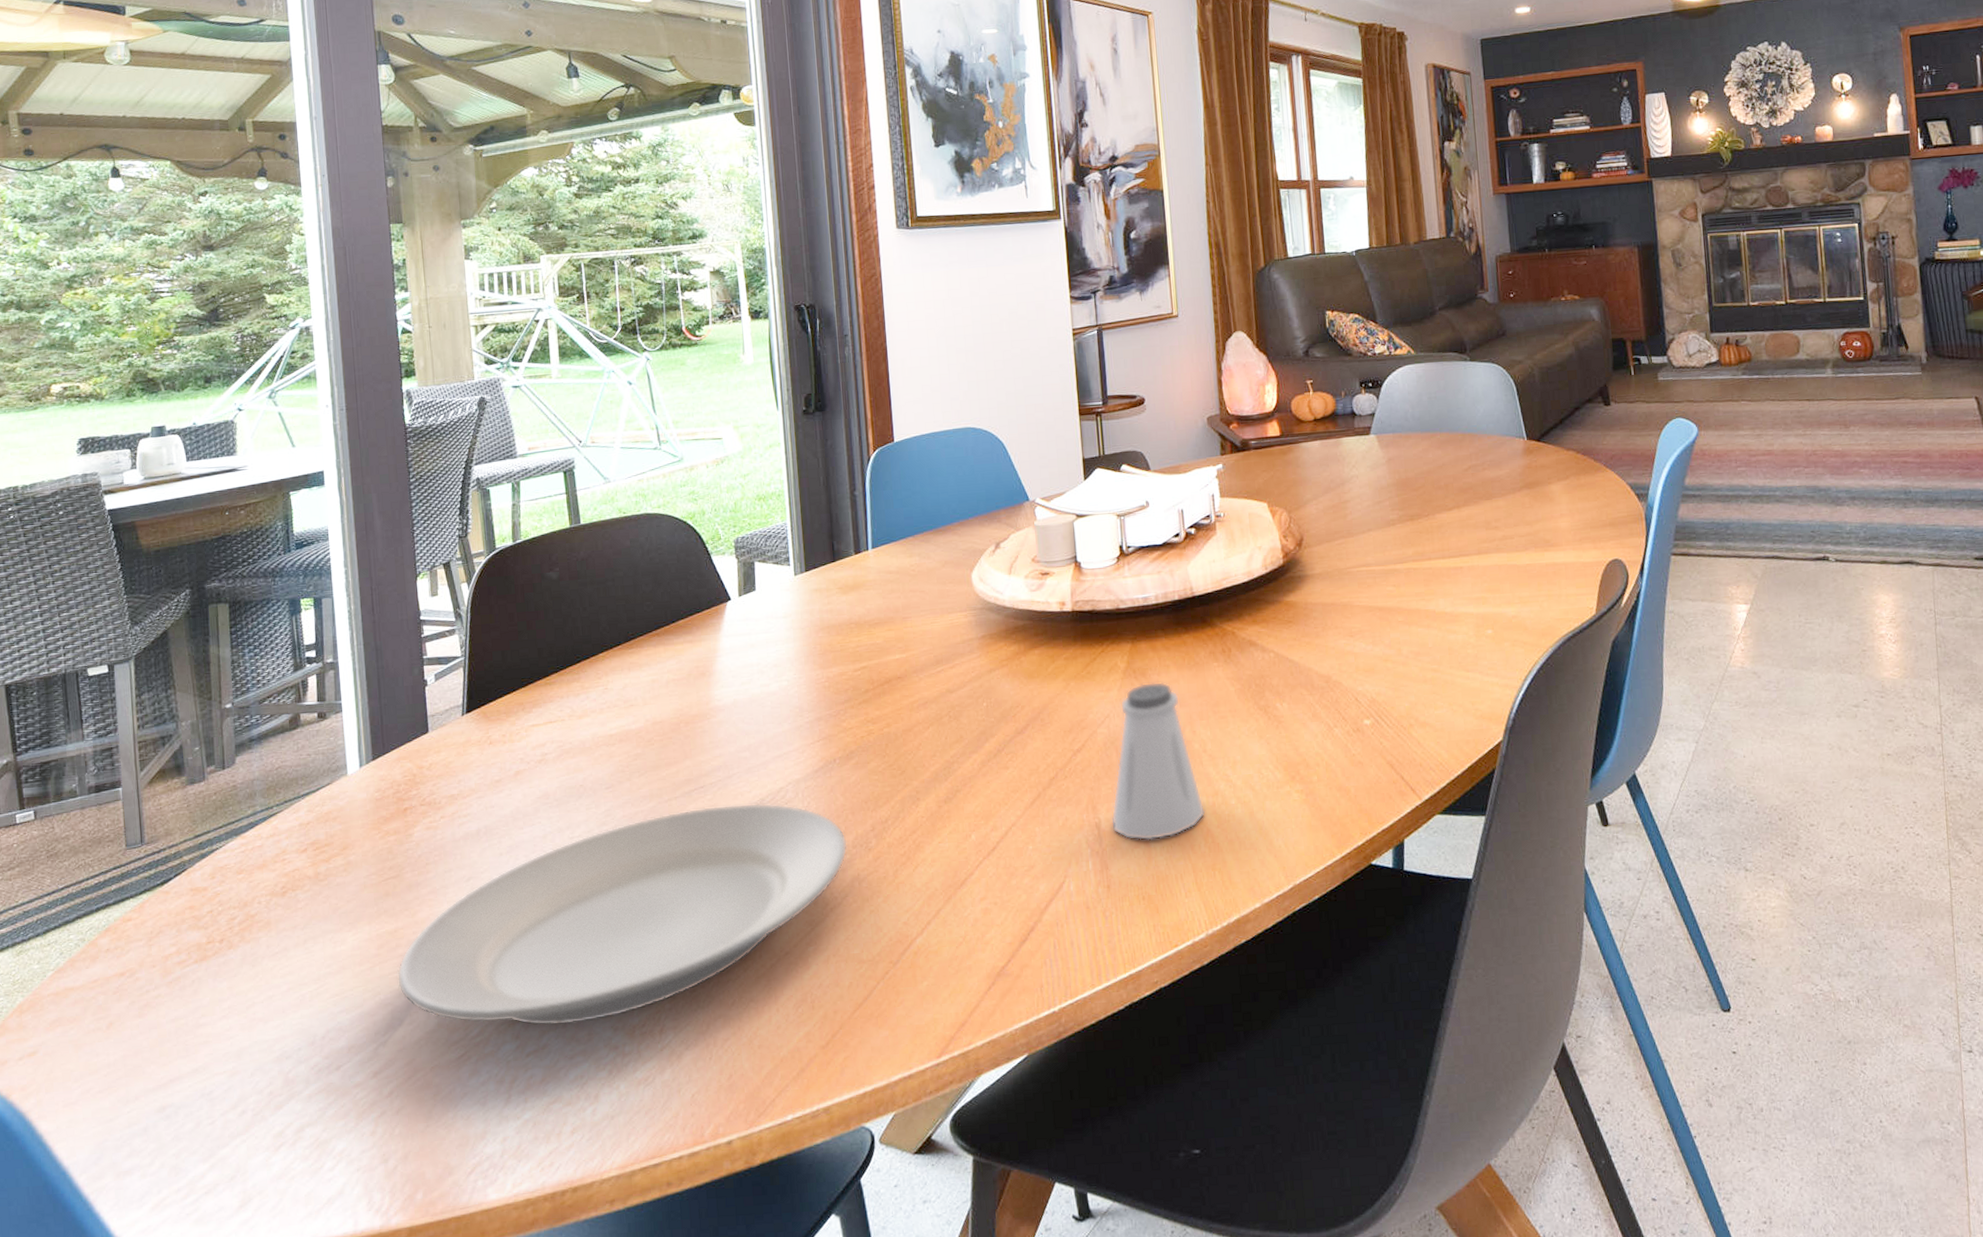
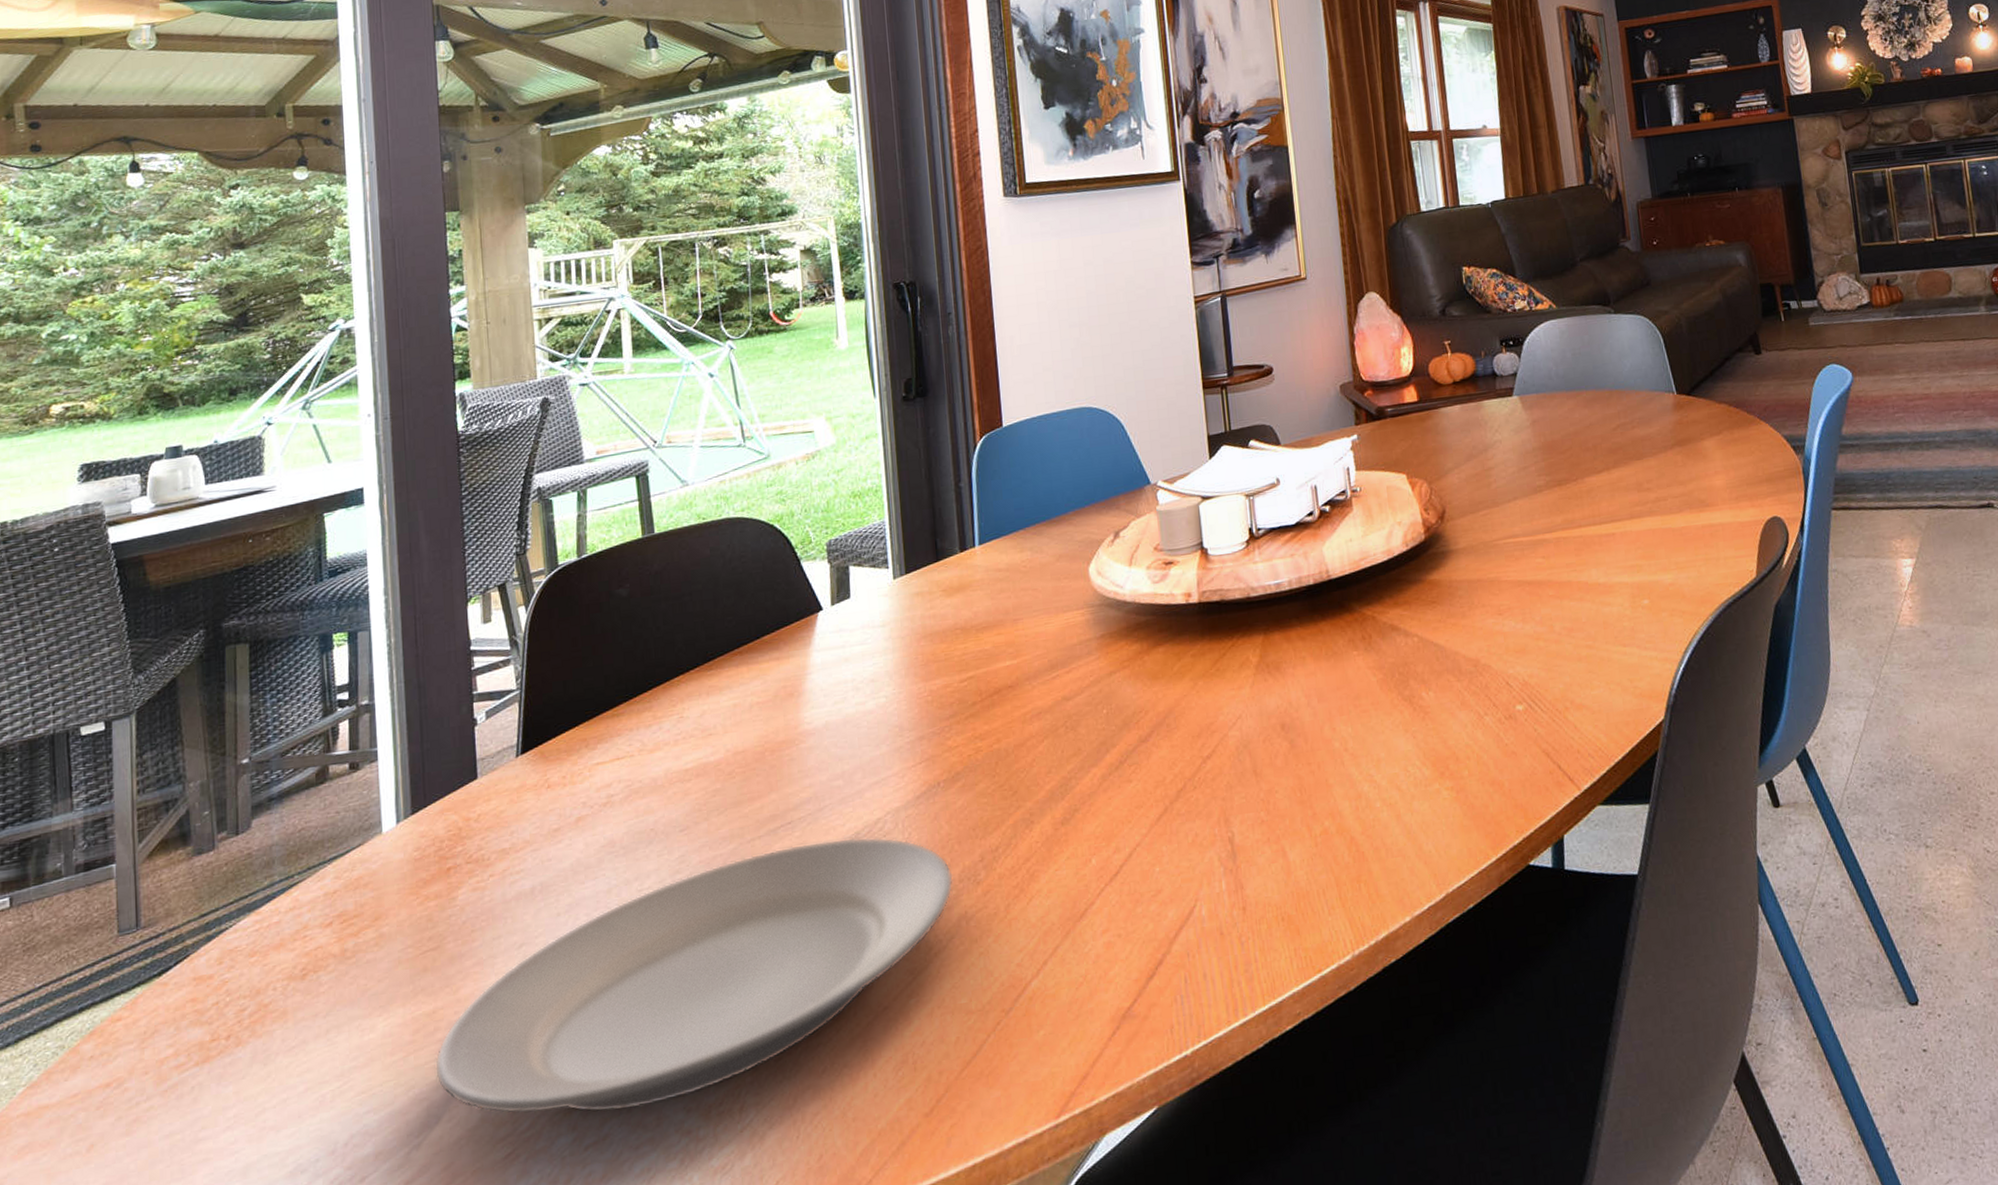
saltshaker: present [1111,681,1206,841] -> none [1245,675,1349,854]

